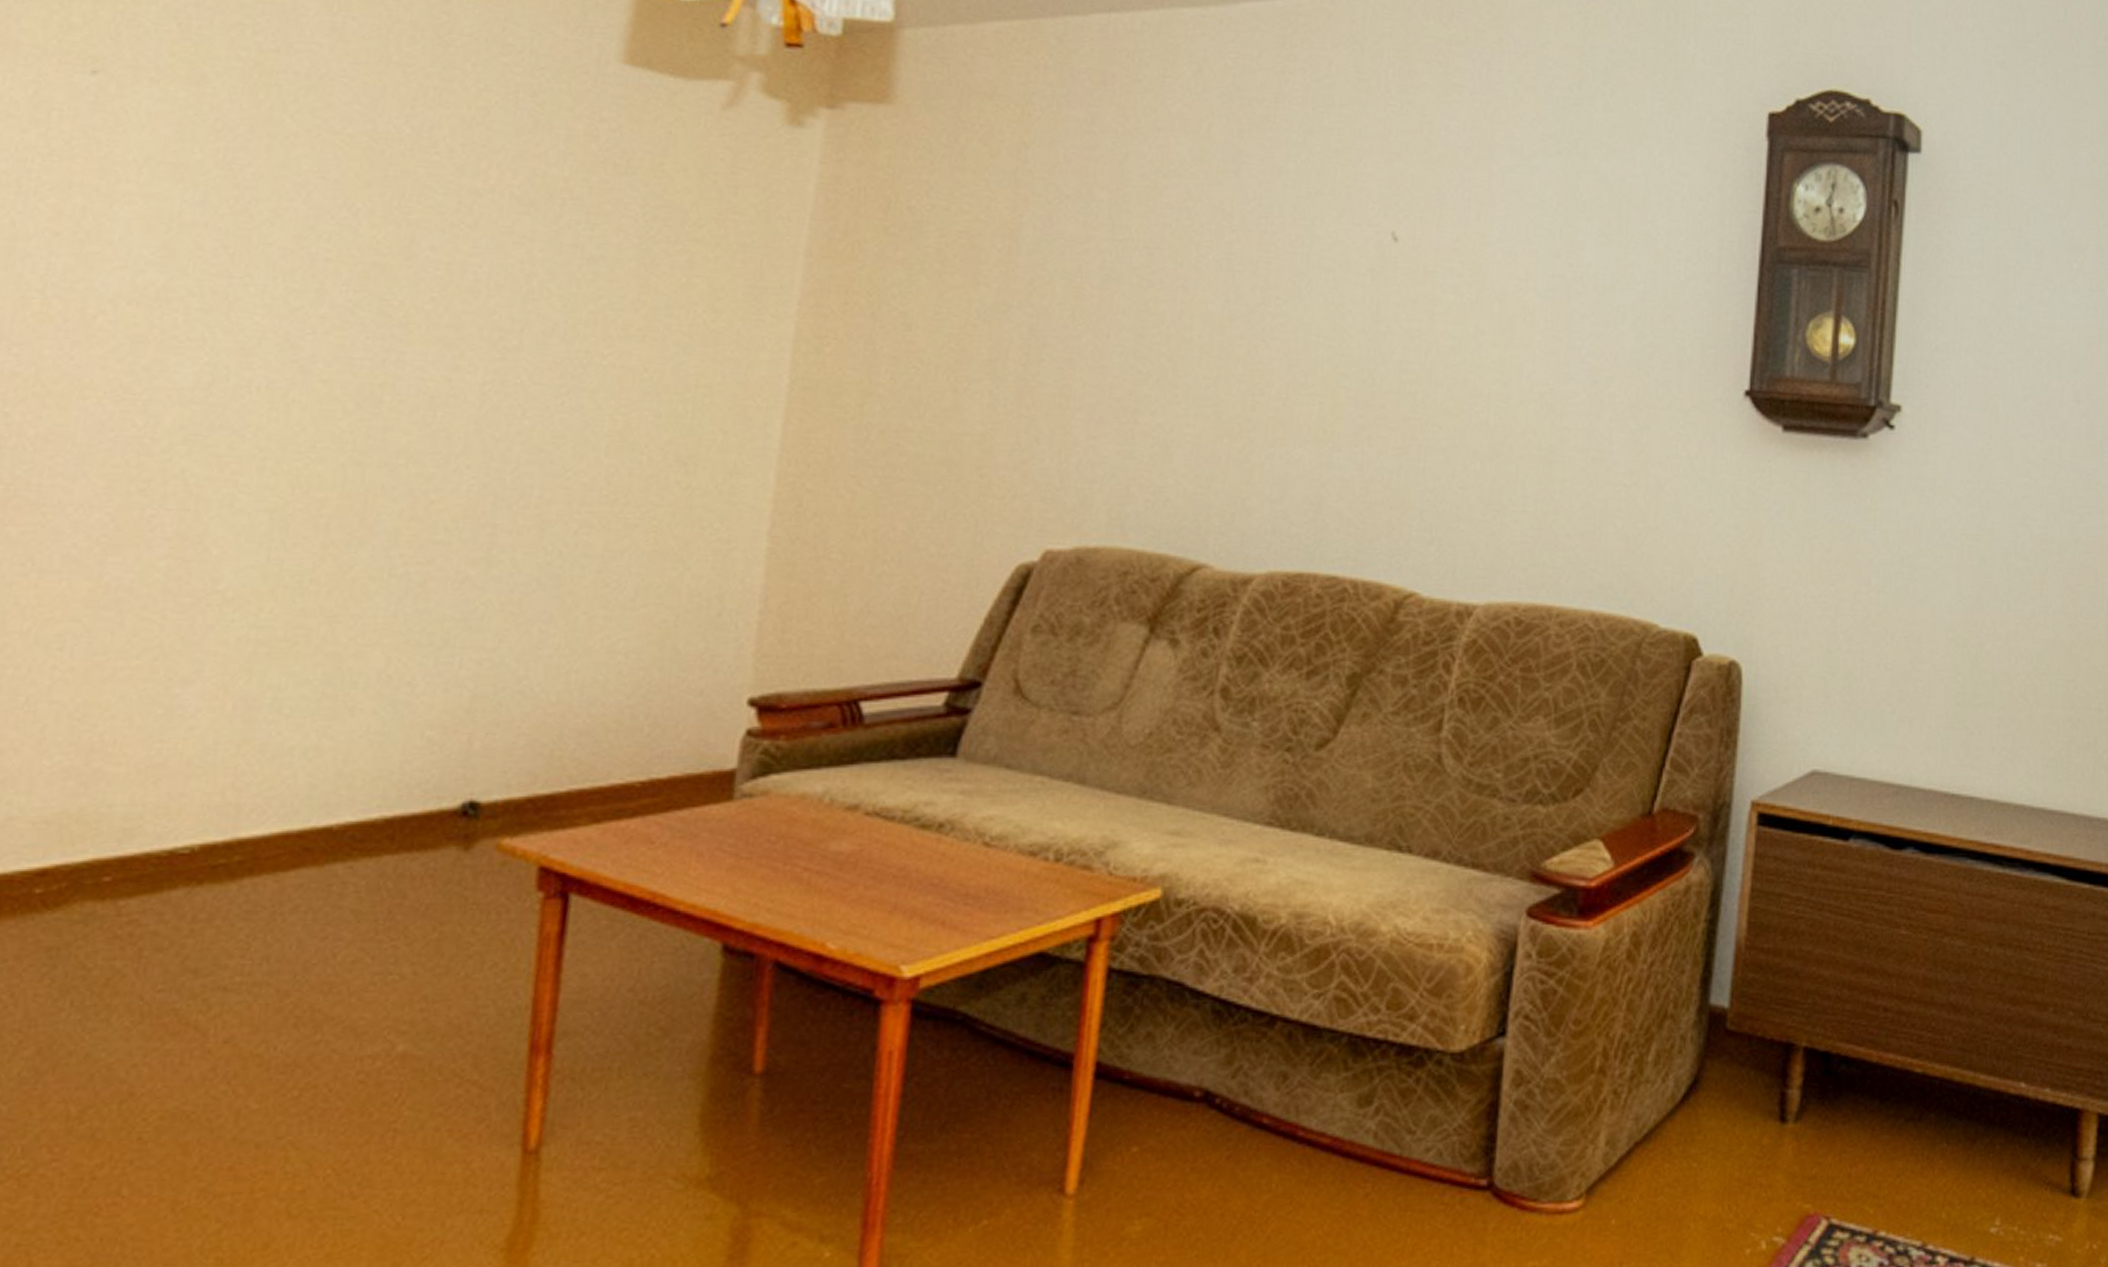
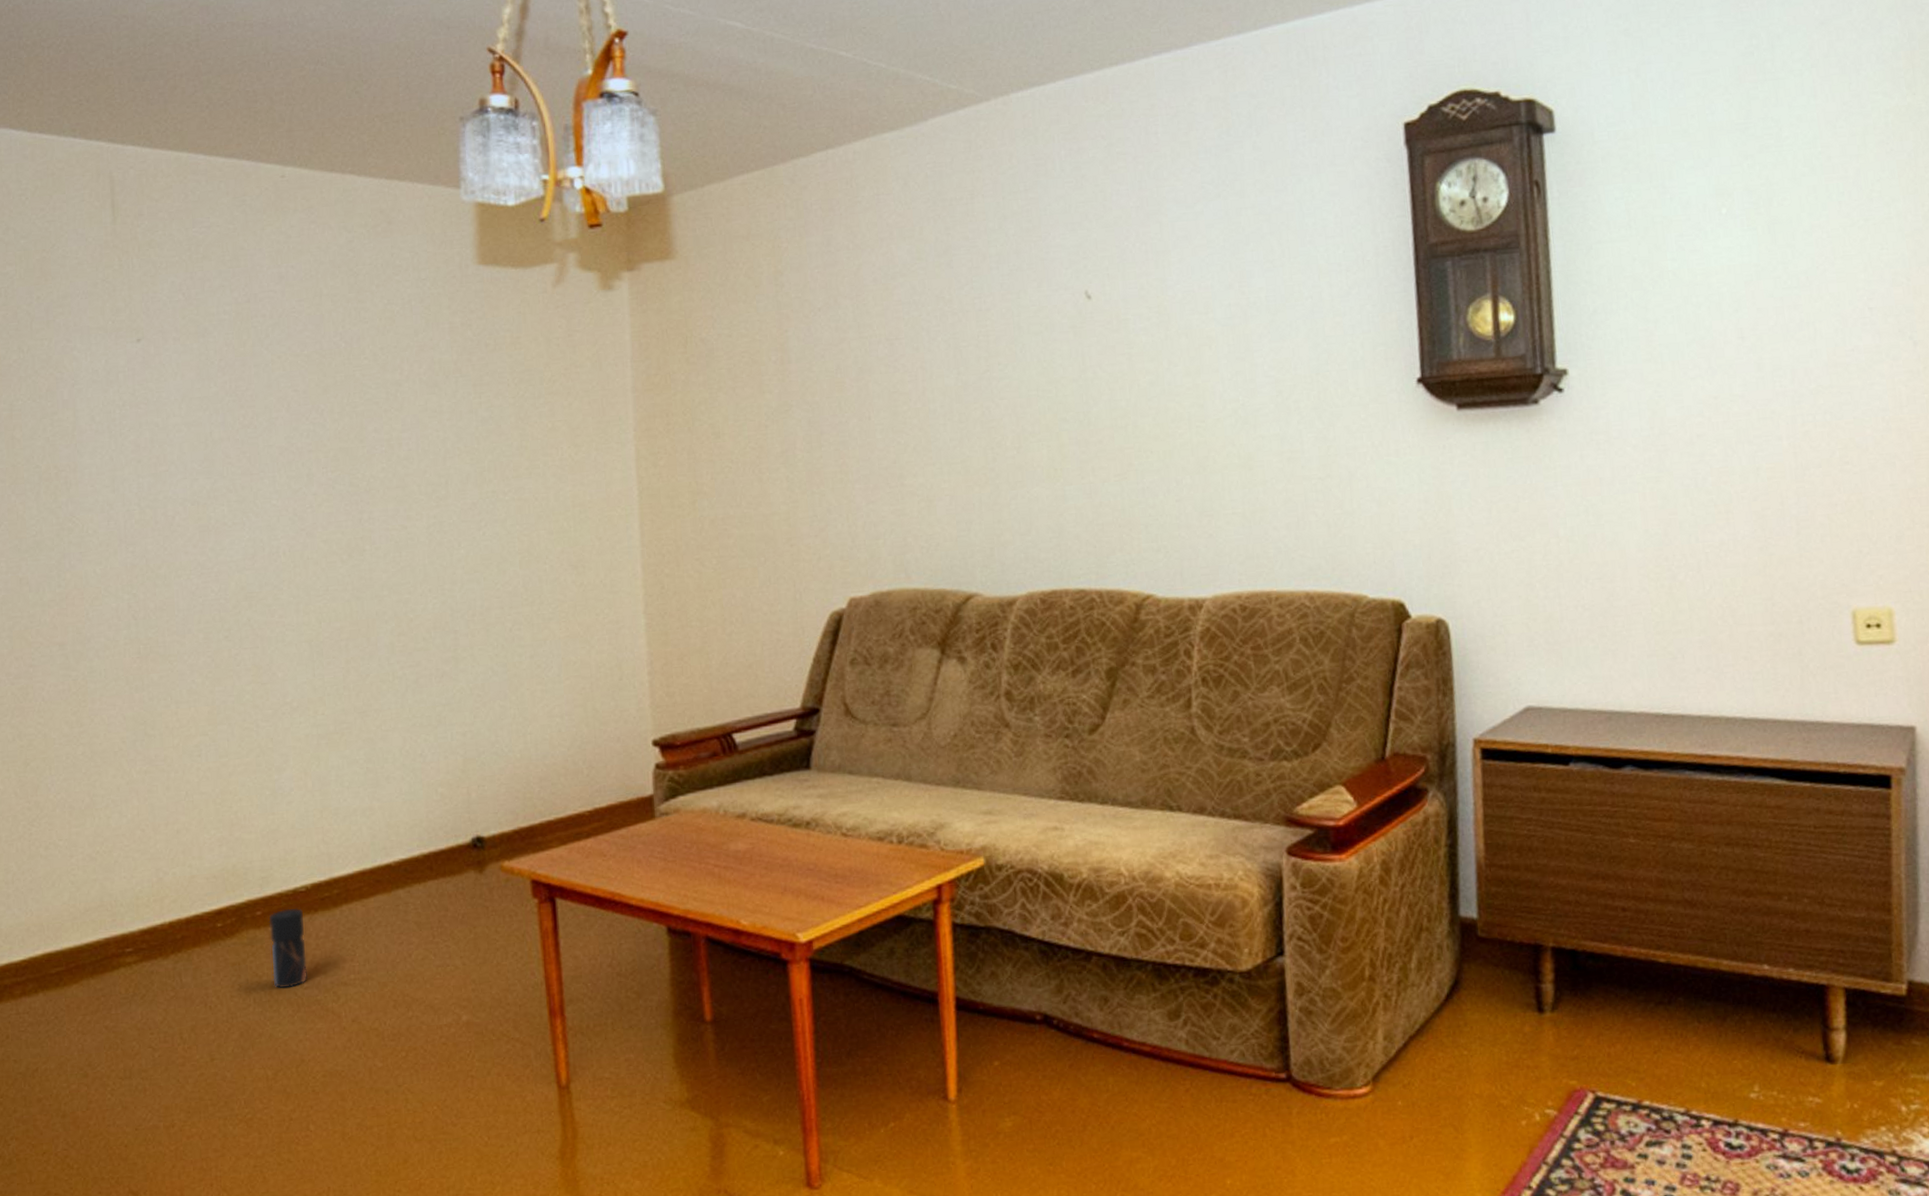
pepper grinder: none [108,875,179,989] -> present [269,907,307,989]

